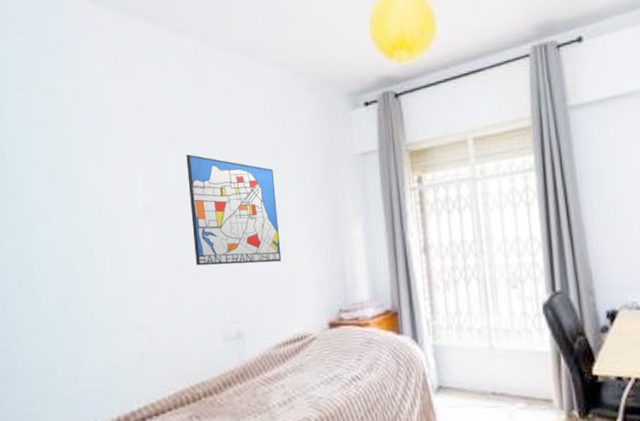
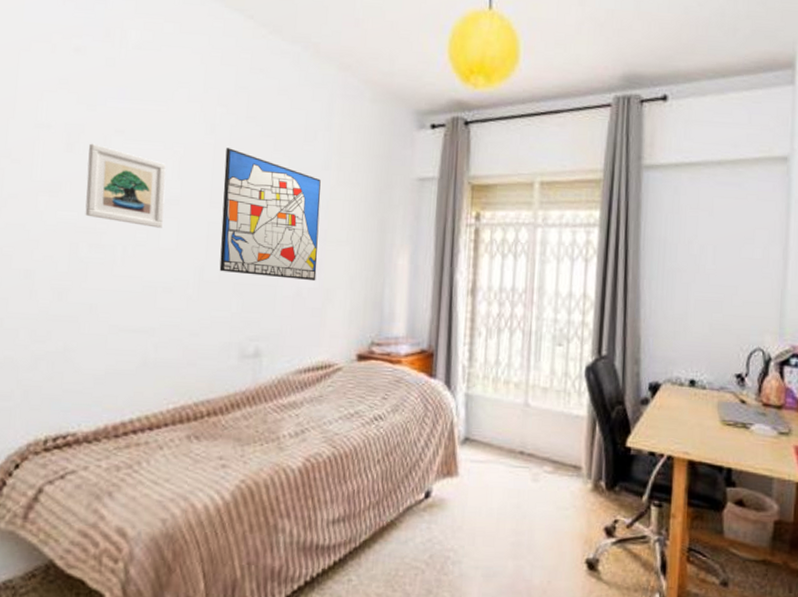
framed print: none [70,170,142,236] -> present [85,143,166,228]

